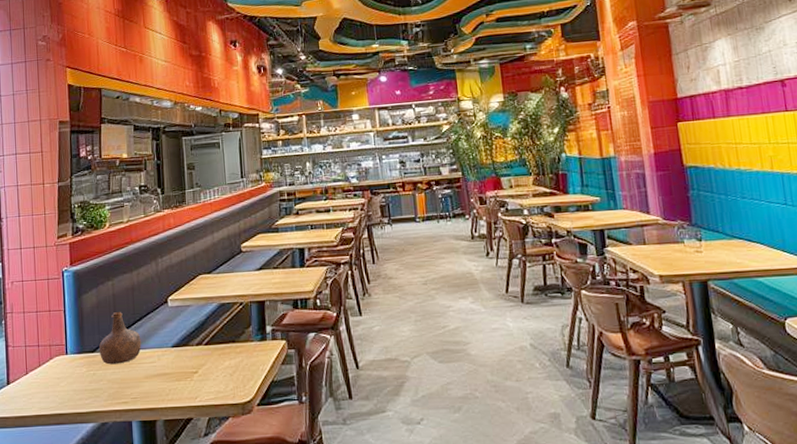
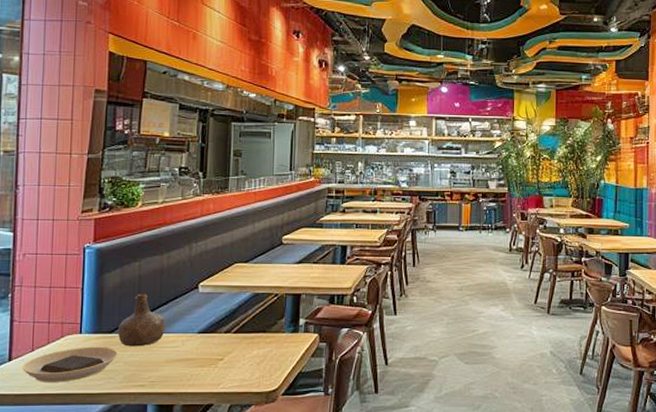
plate: none [19,366,102,404] -> present [22,346,119,382]

